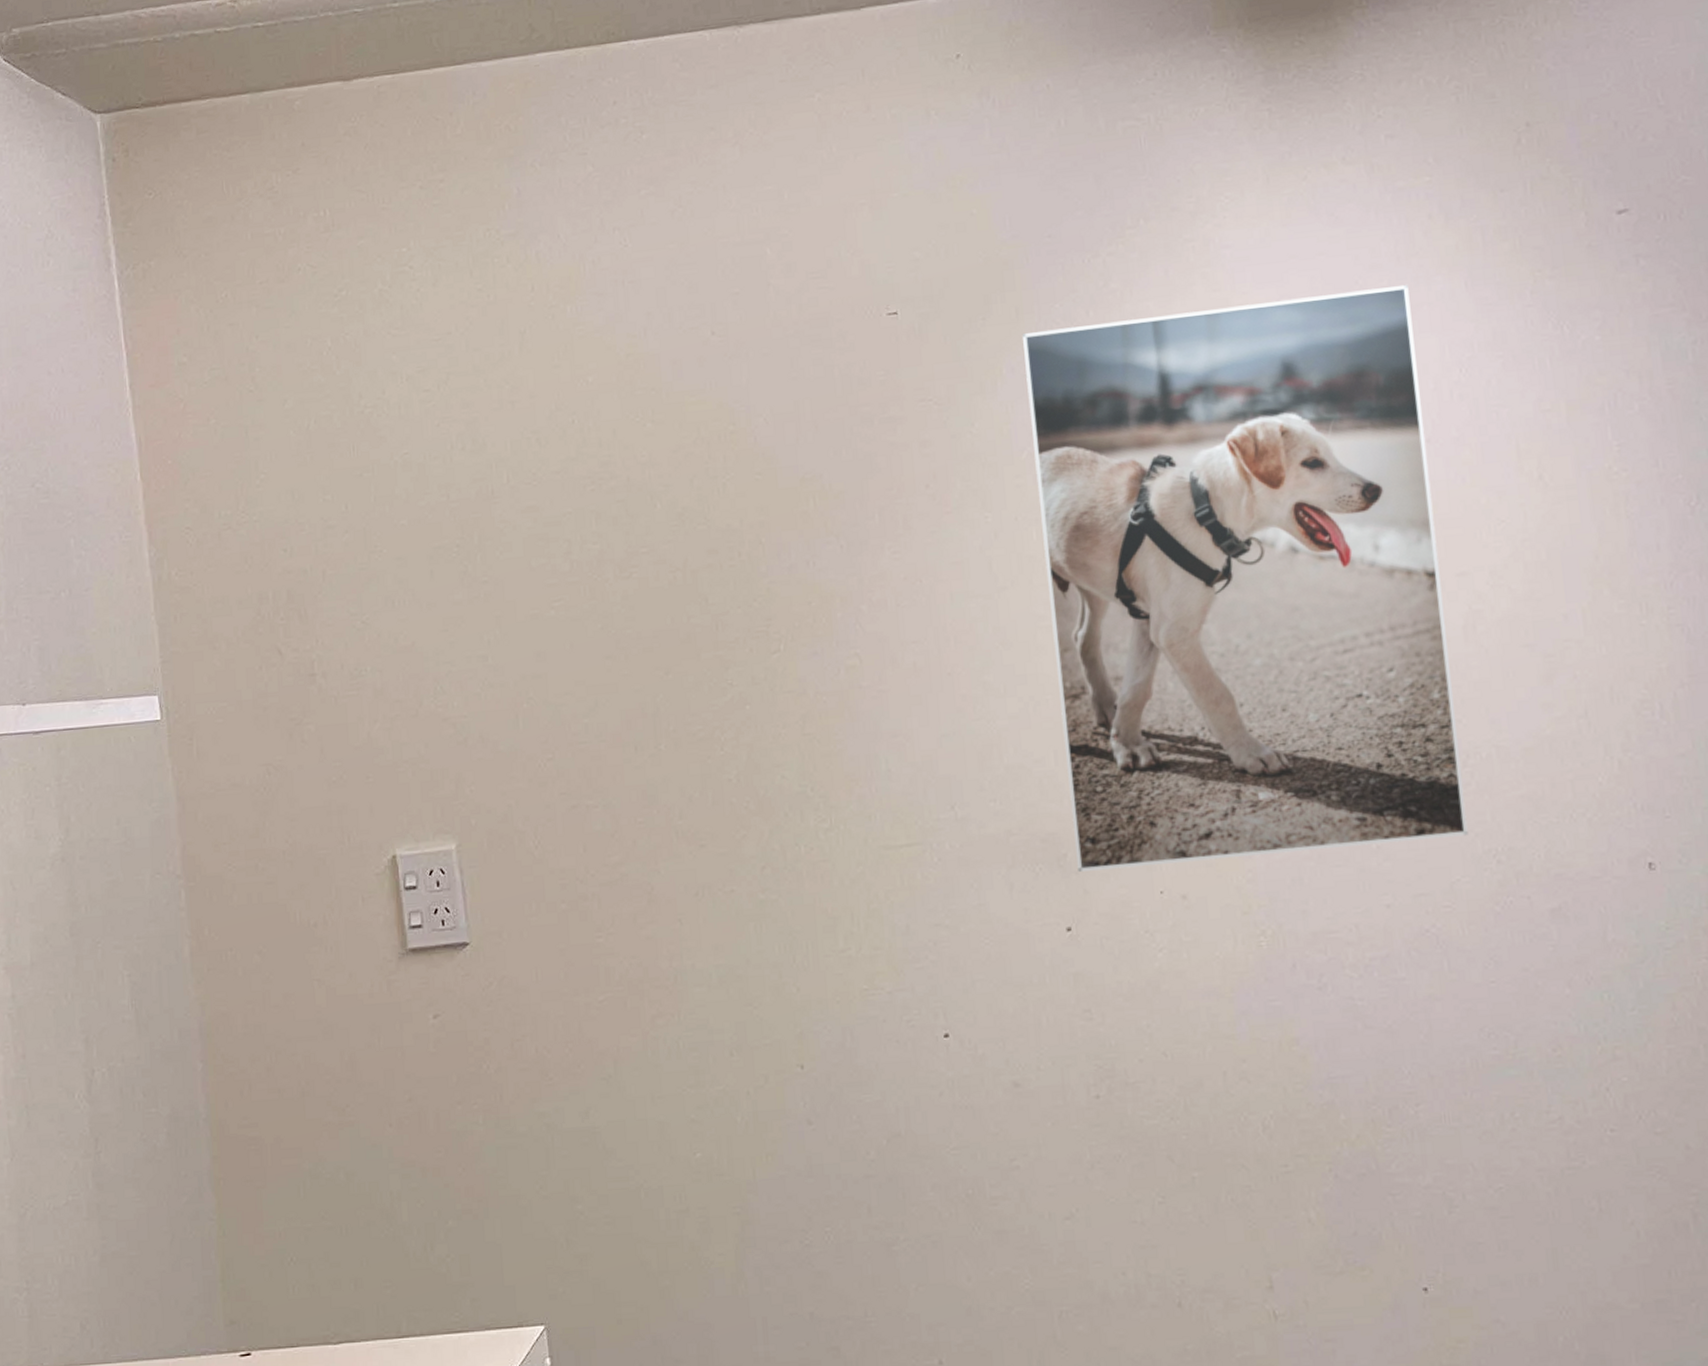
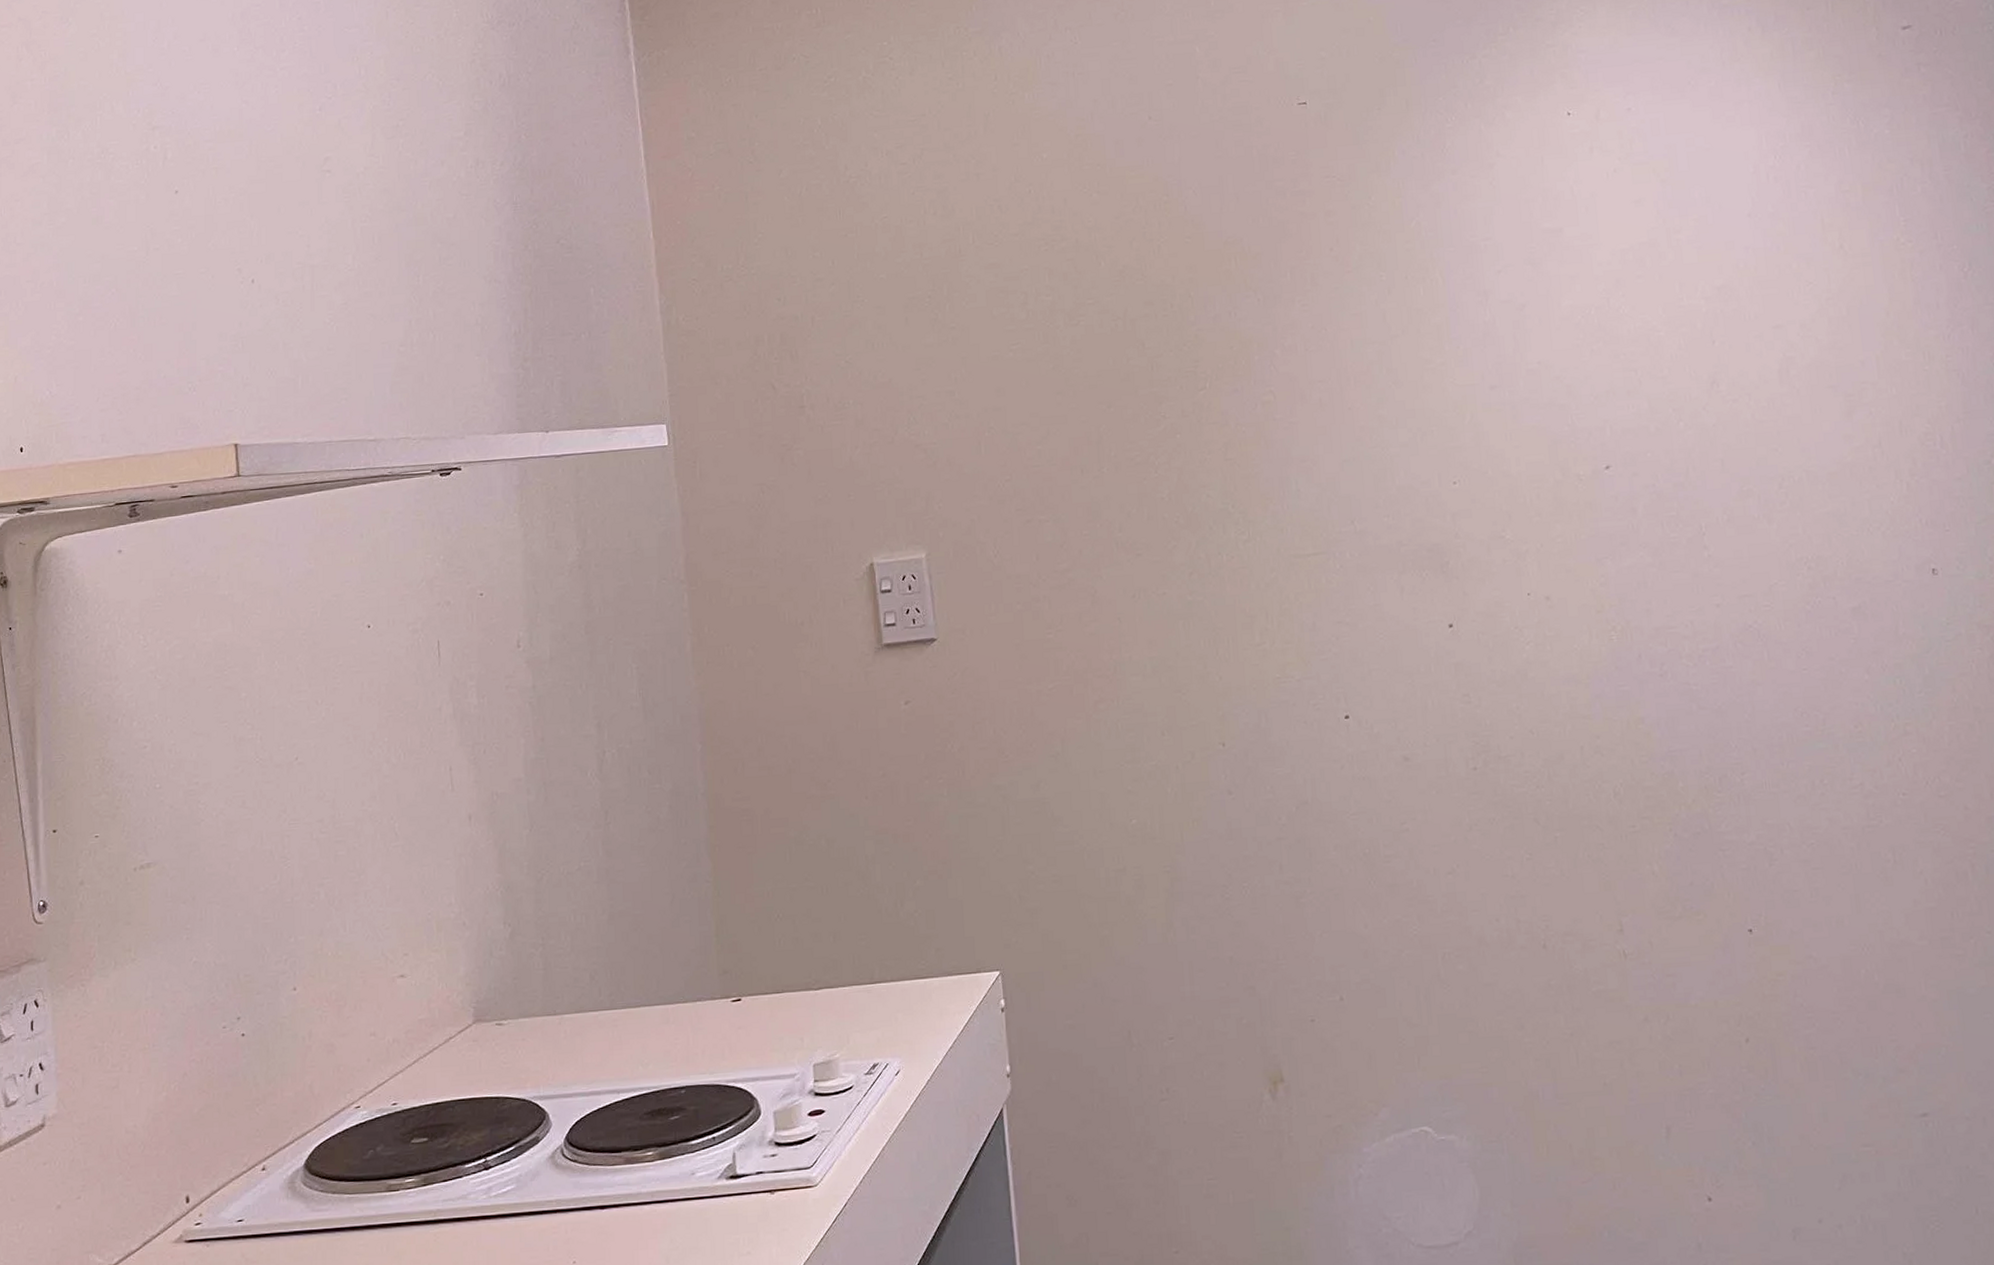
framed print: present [1021,284,1469,872] -> none [1411,85,1784,577]

